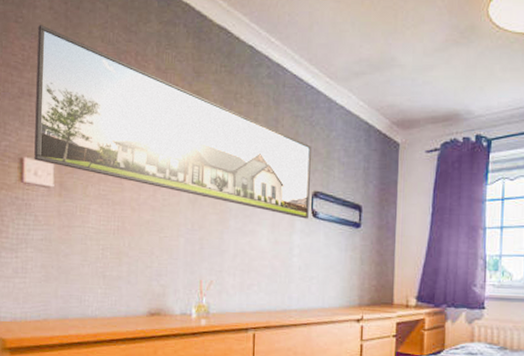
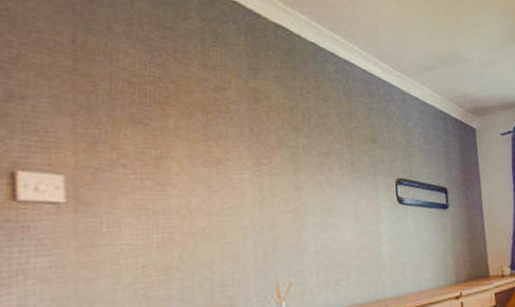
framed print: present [34,25,311,219] -> none [31,19,394,207]

